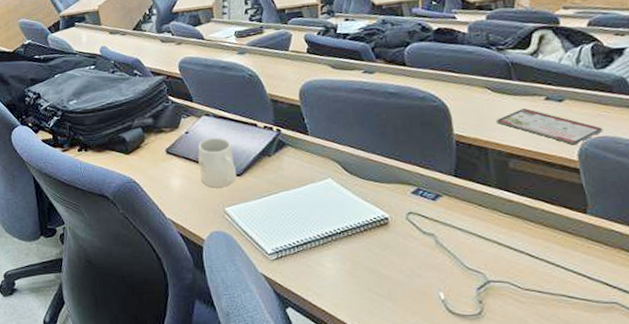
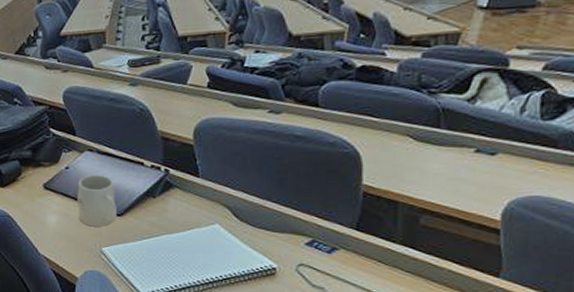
tablet: present [497,108,603,145] -> none [414,161,537,204]

